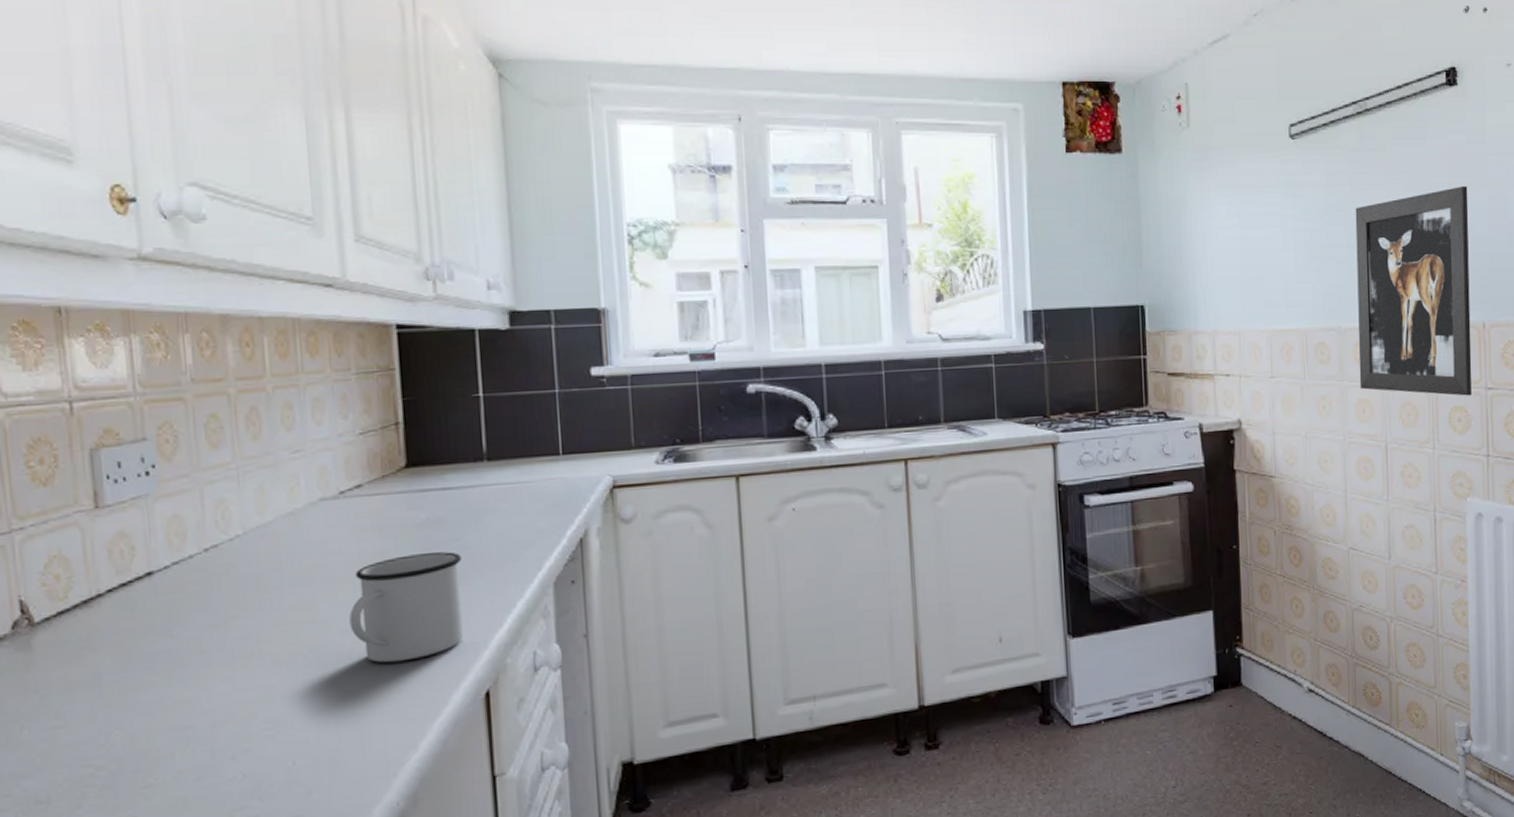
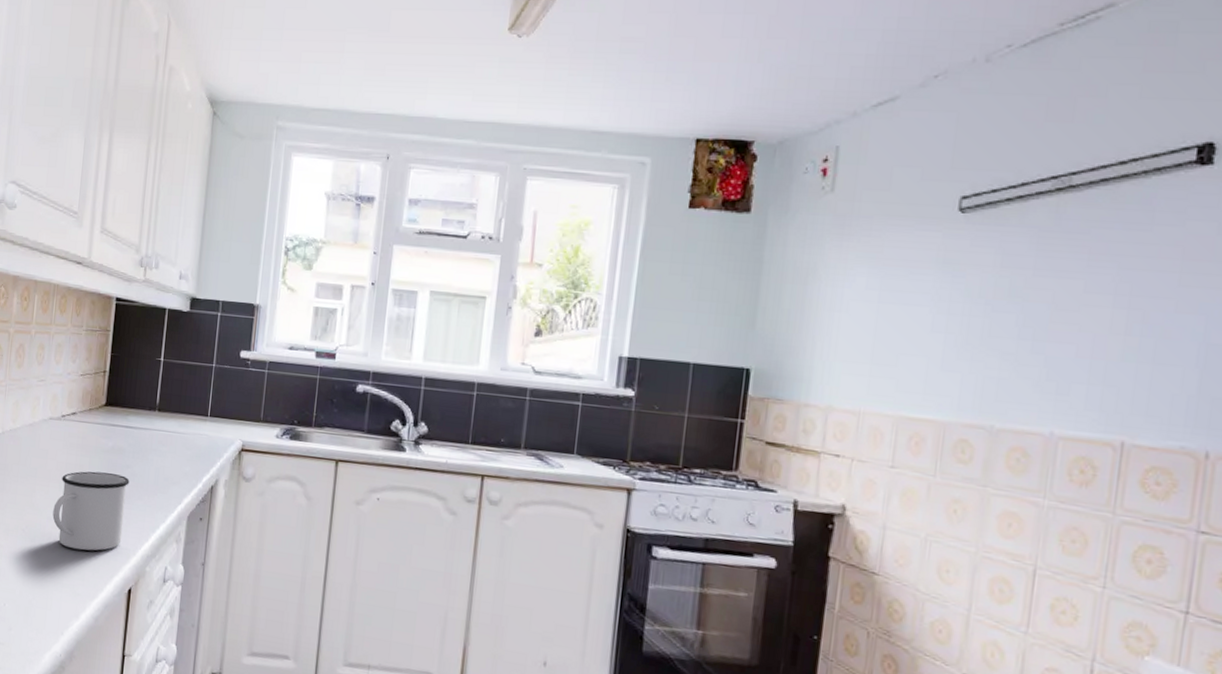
wall art: present [1355,186,1472,396] -> none [1008,285,1210,536]

